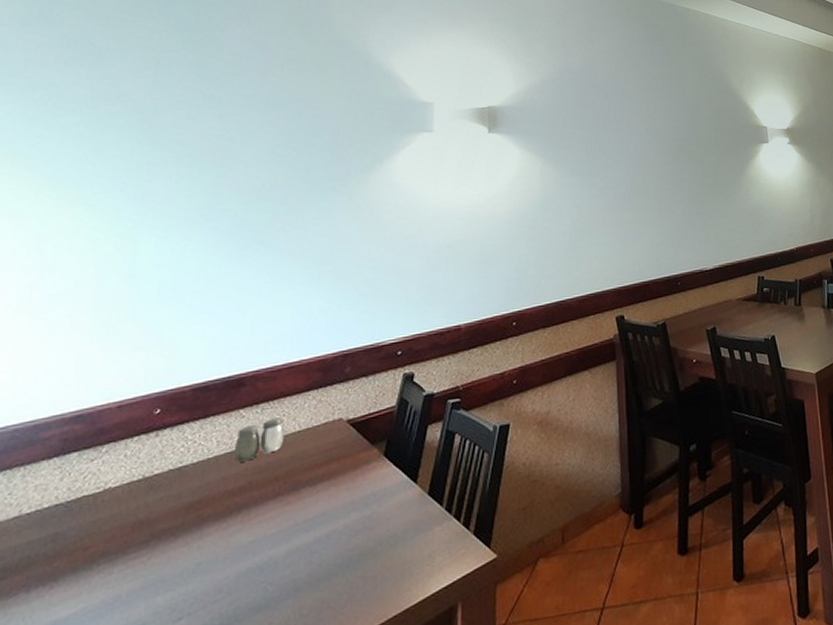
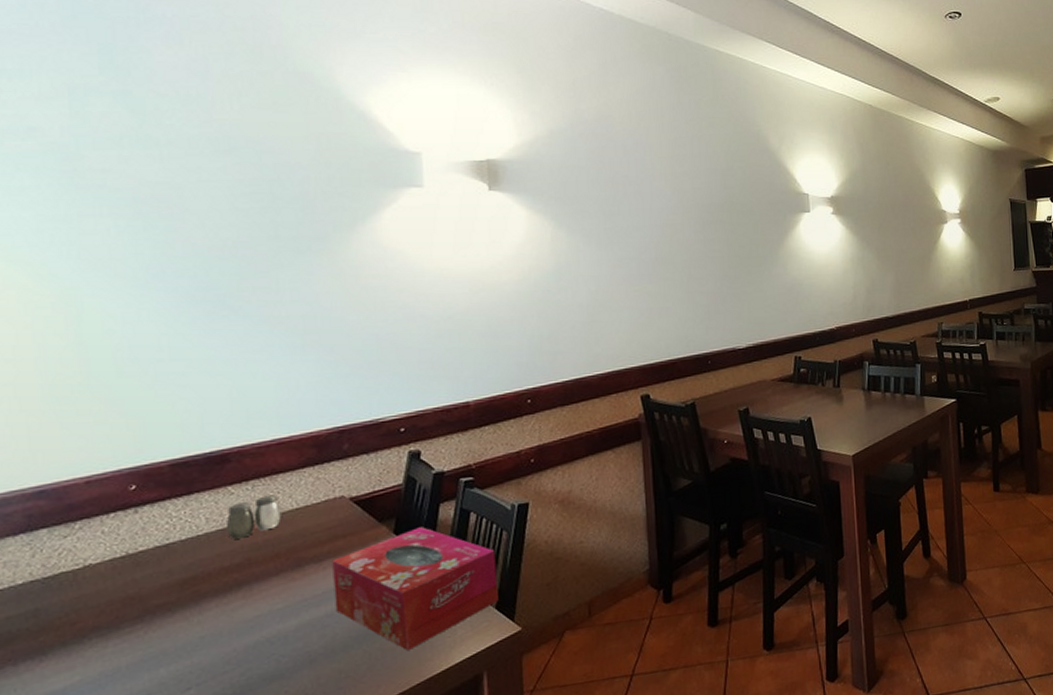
tissue box: none [324,449,477,579] -> present [332,527,499,650]

